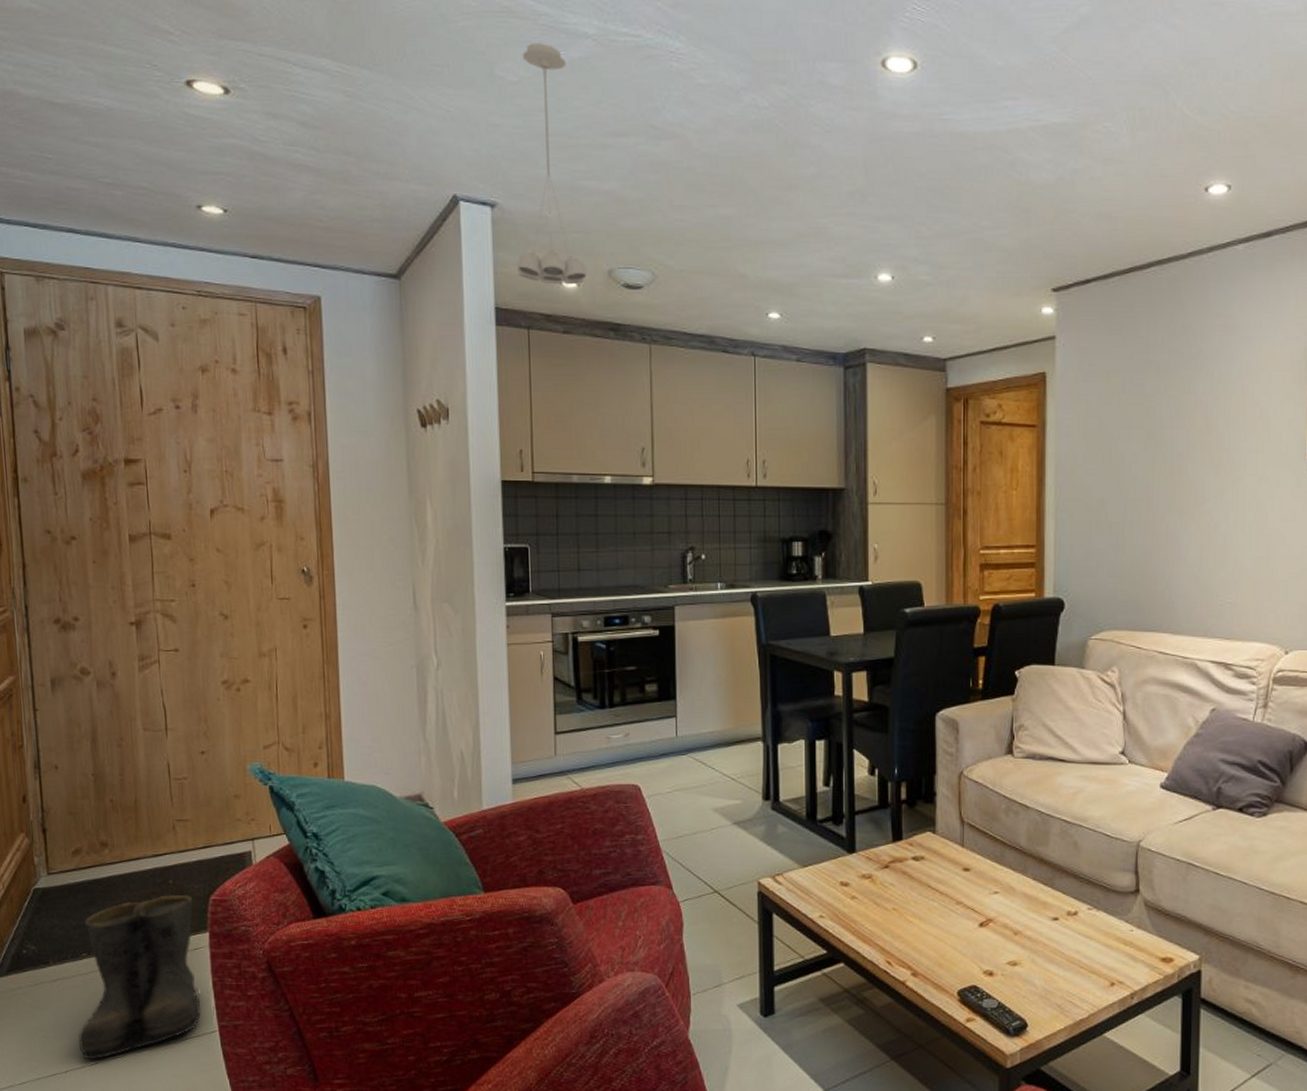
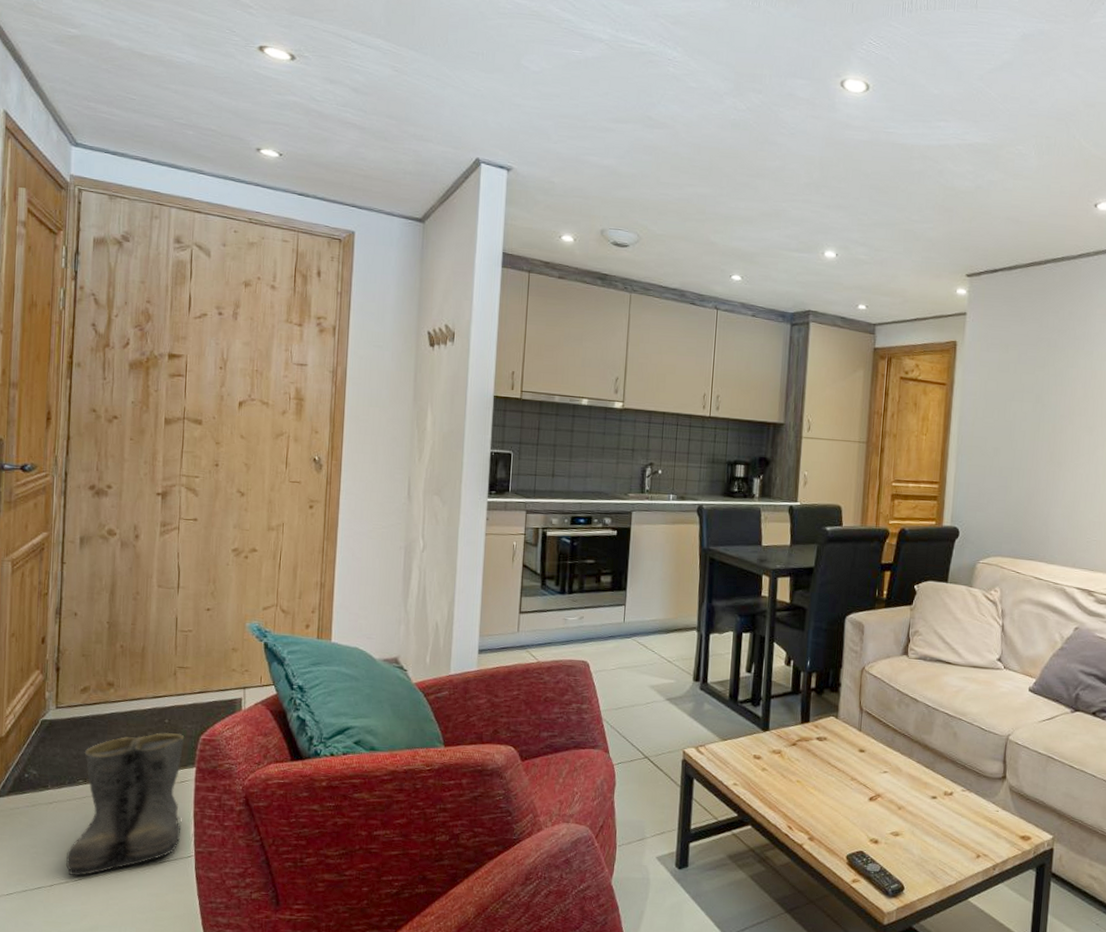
pendant light: present [516,43,587,285] -> none [523,42,583,239]

